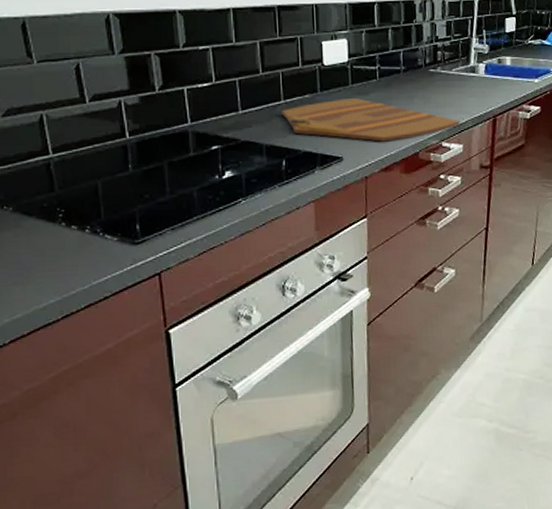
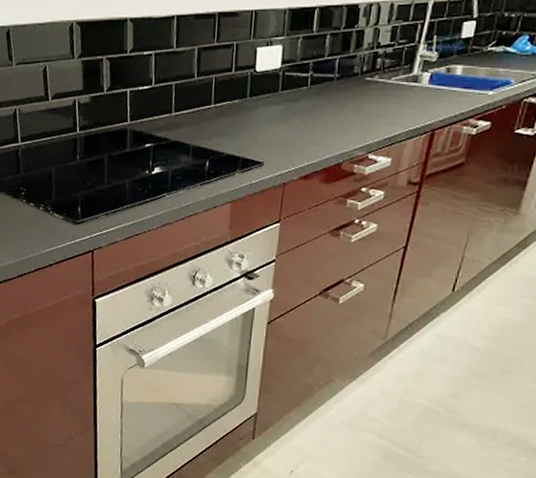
cutting board: present [282,98,461,142] -> none [210,105,393,150]

